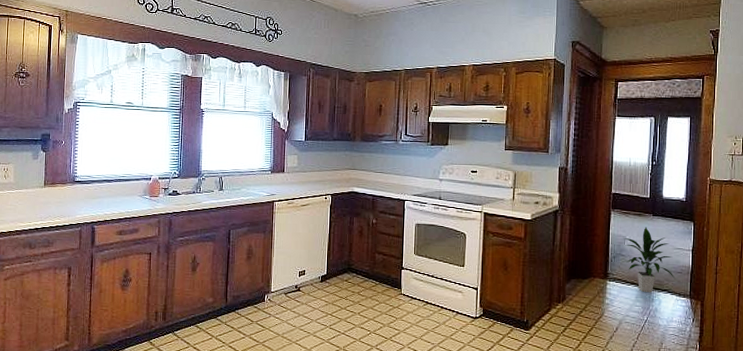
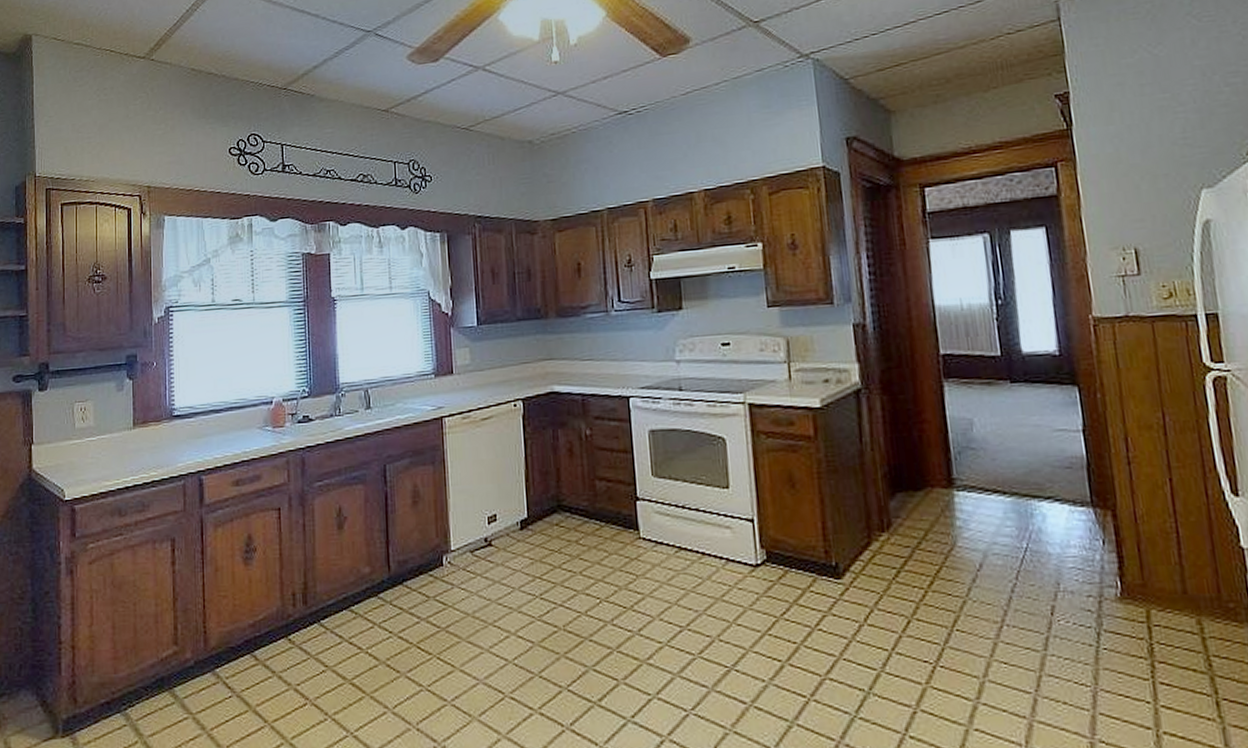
indoor plant: present [624,227,675,293] -> none [970,401,1064,504]

